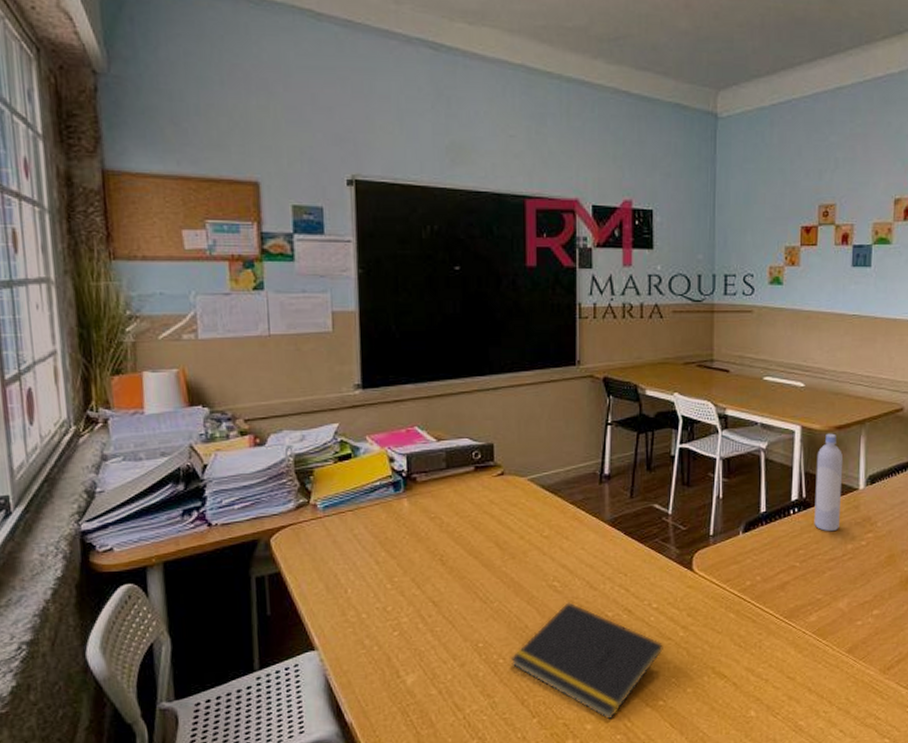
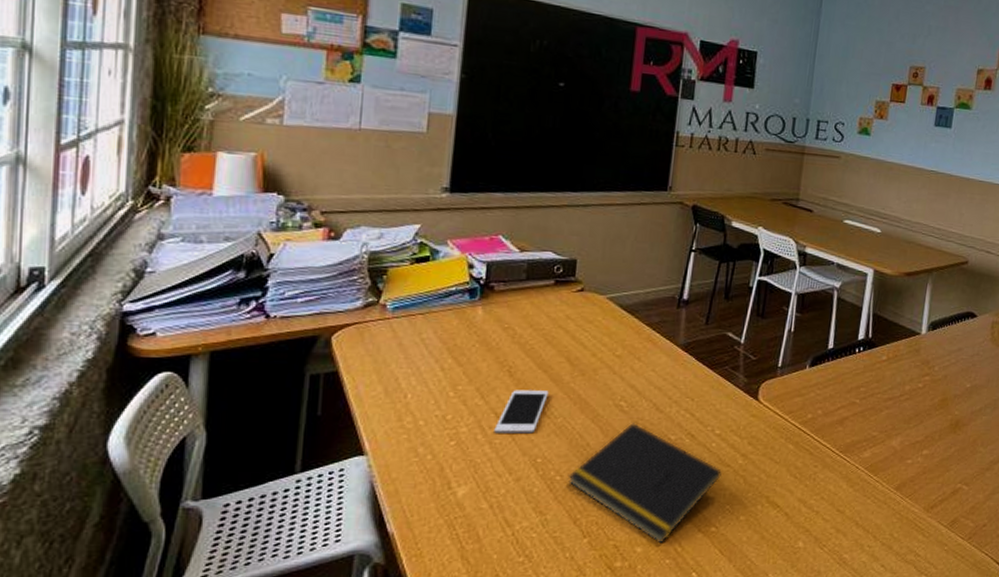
cell phone: none [434,576,482,621] -> present [494,390,549,434]
bottle: present [814,433,844,532] -> none [877,278,910,373]

